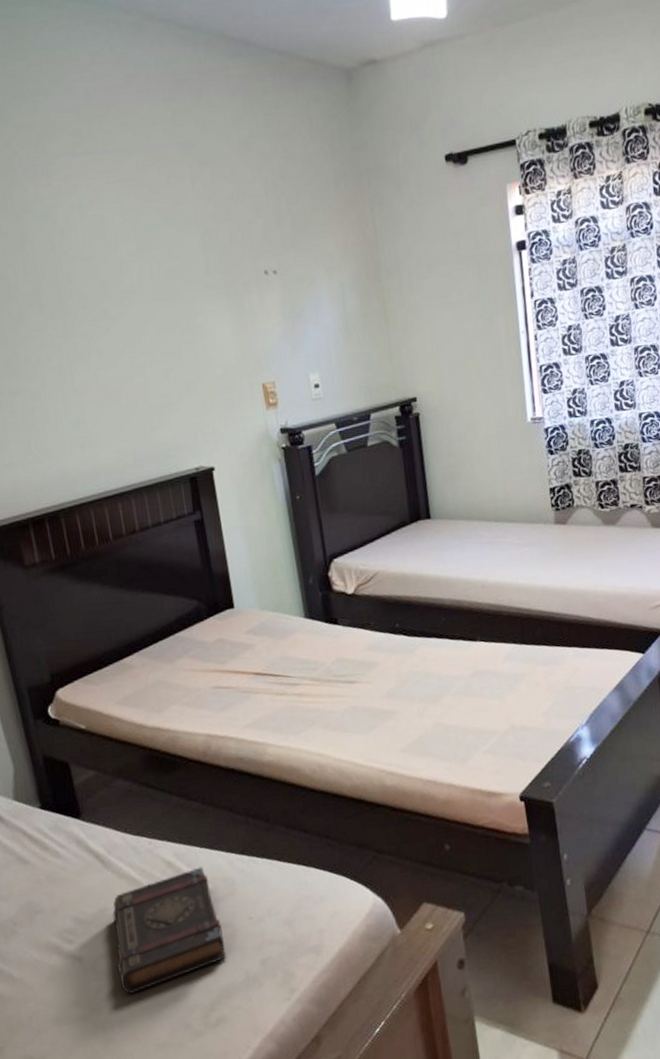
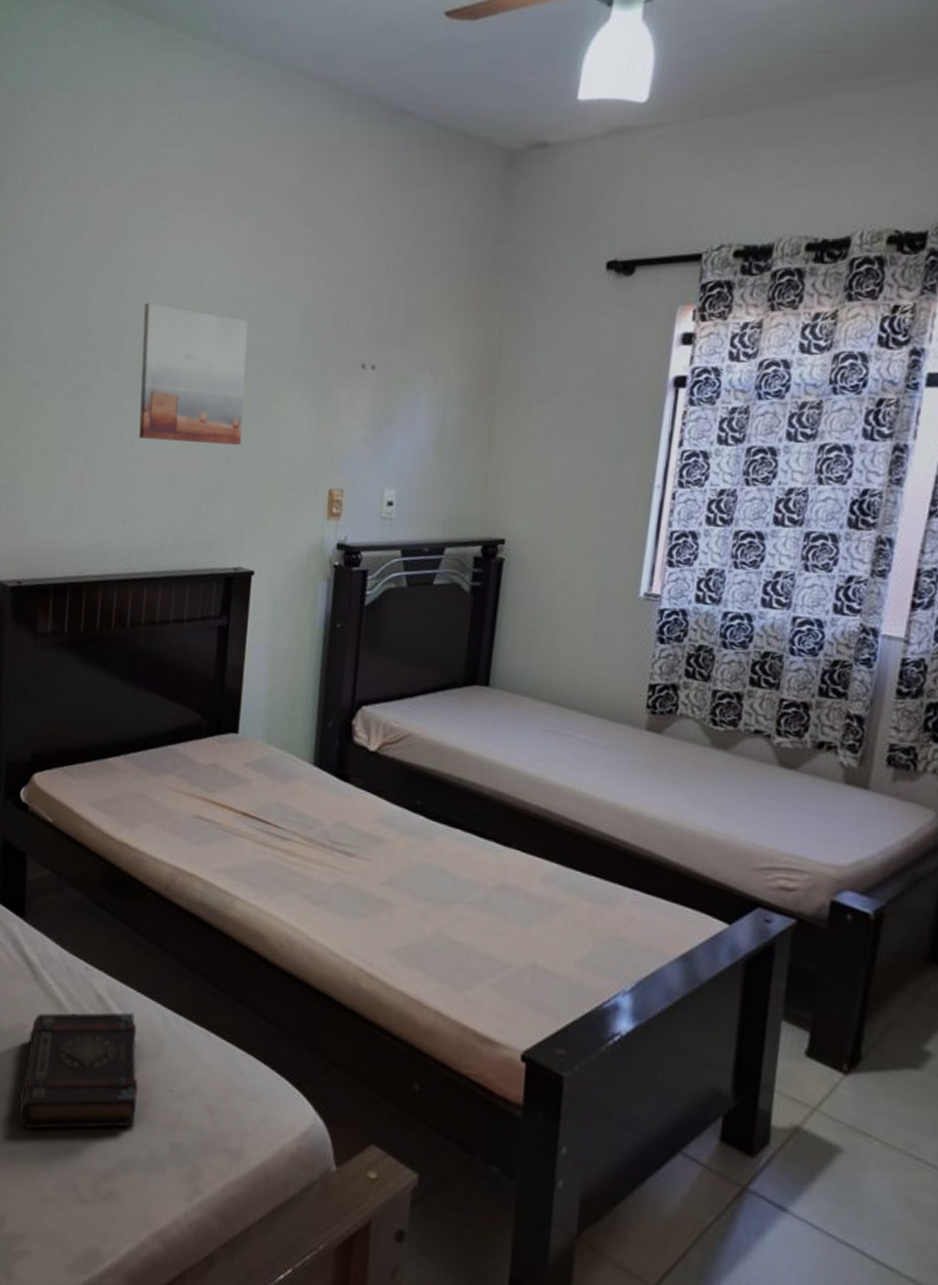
wall art: none [52,244,175,370] -> present [139,303,248,445]

